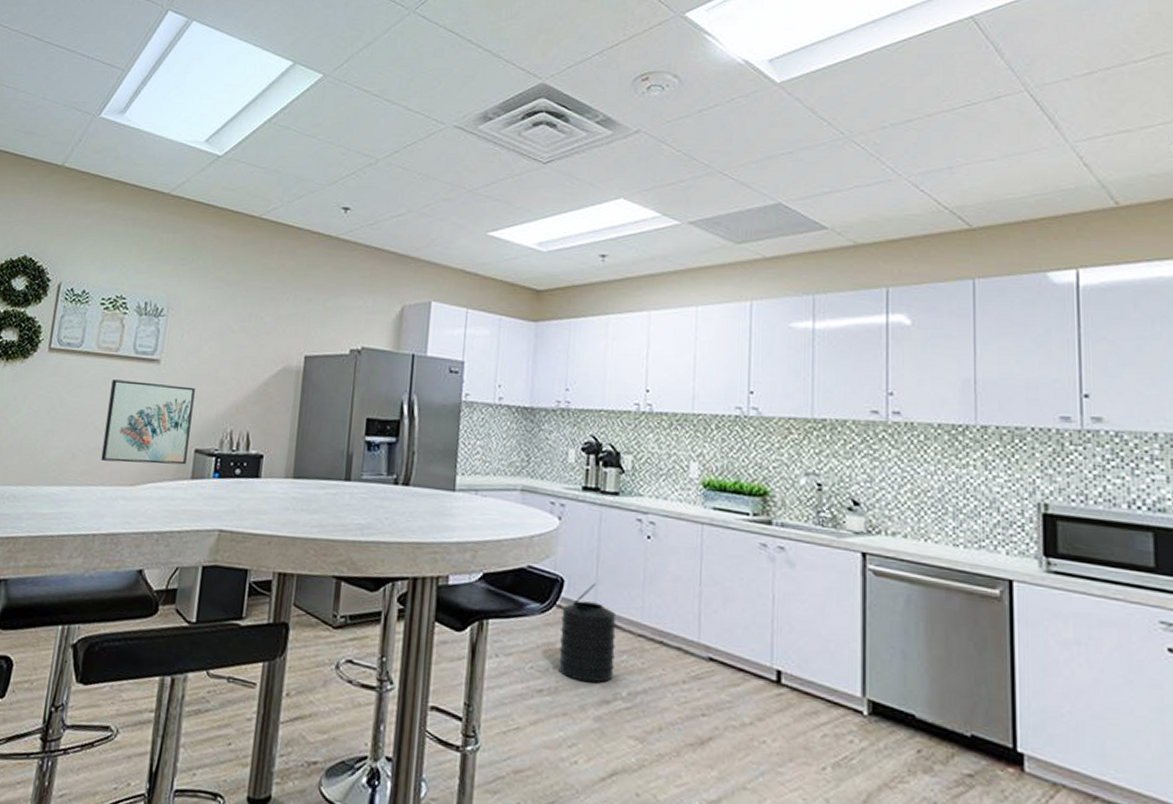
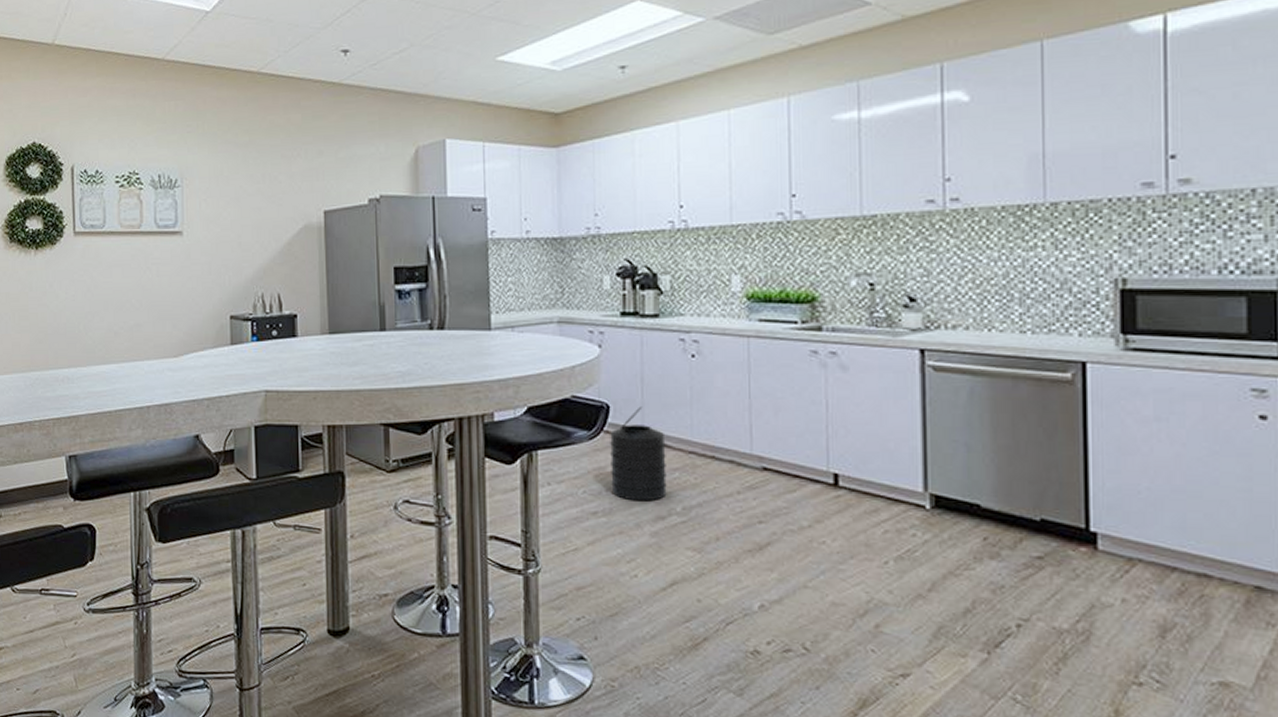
wall art: present [101,379,195,465] -> none [140,255,223,336]

